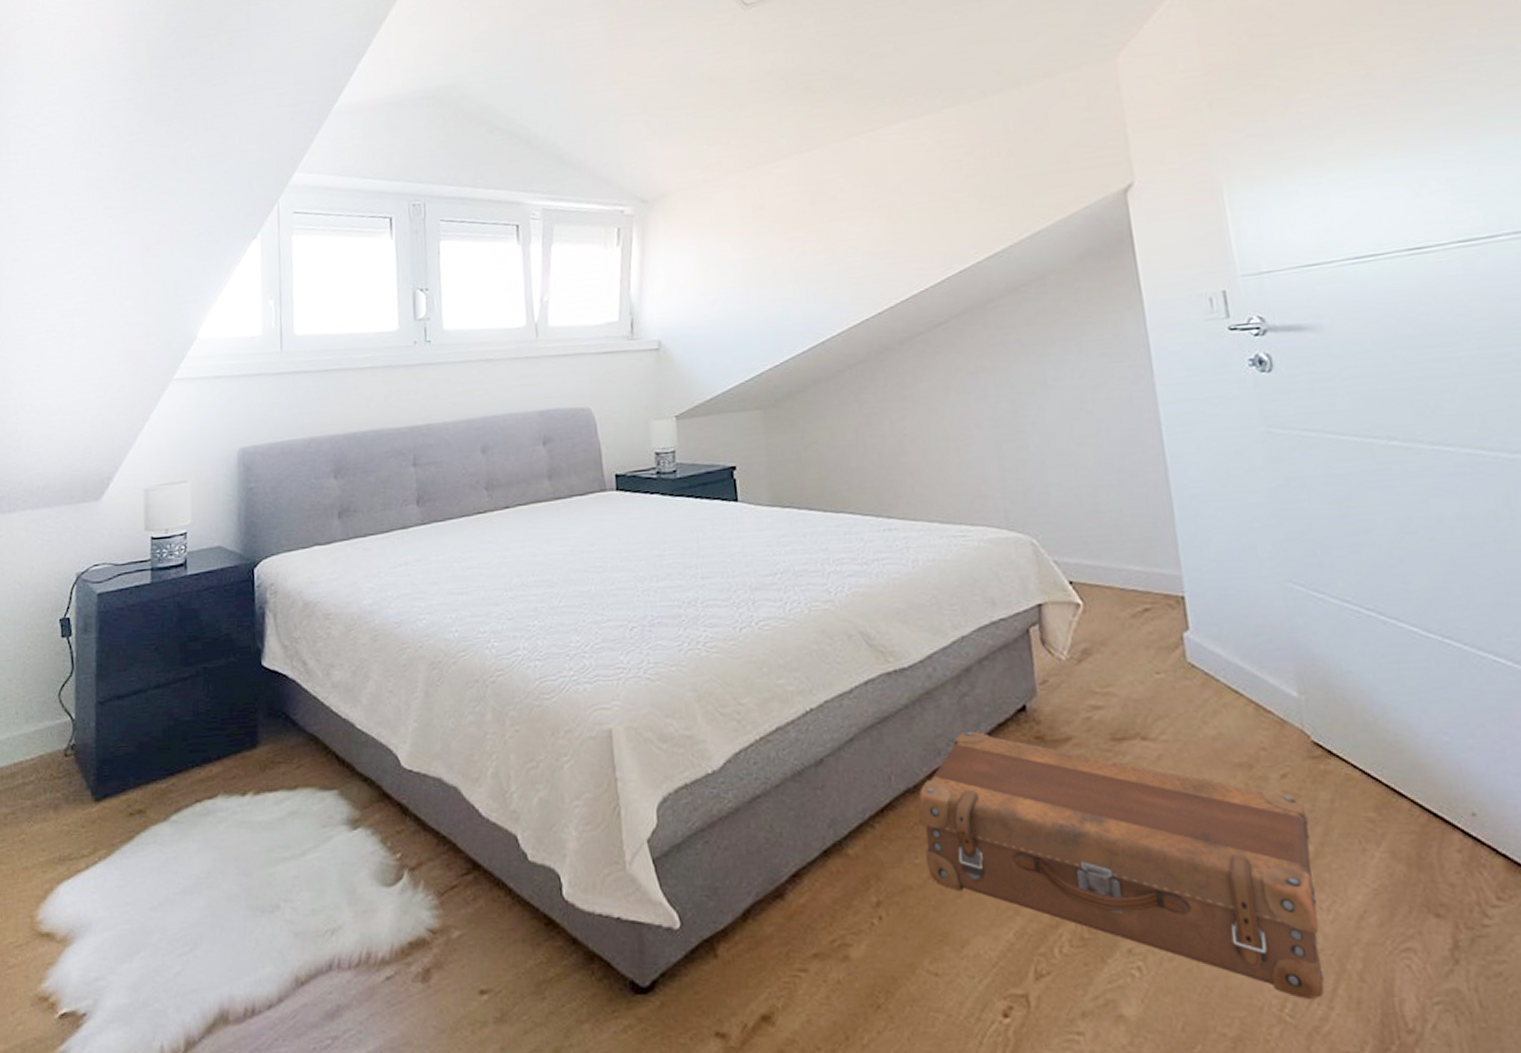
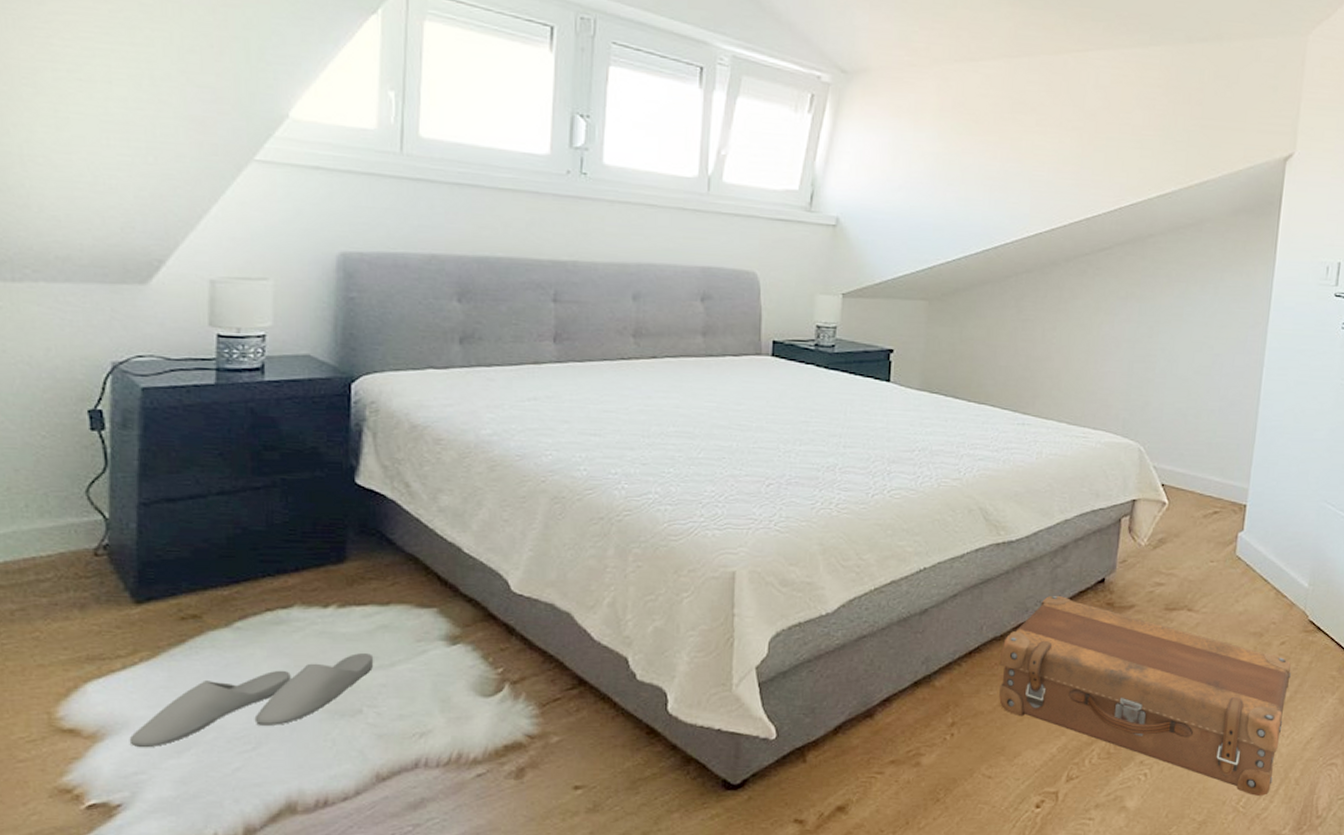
slippers: none [91,843,287,952] -> present [129,653,374,748]

